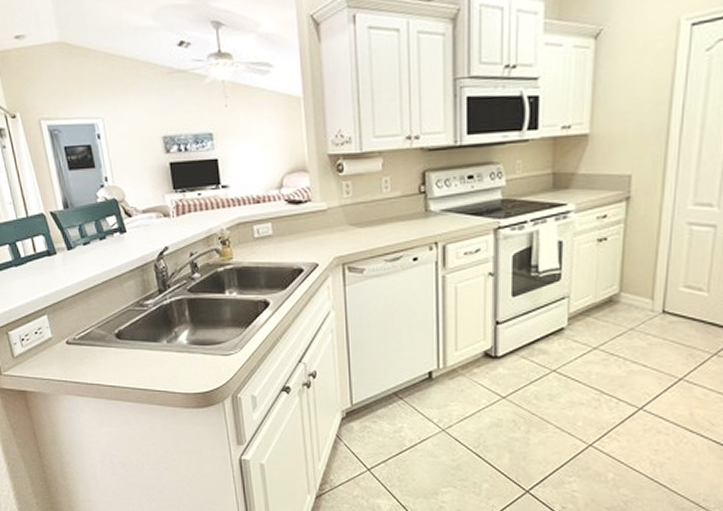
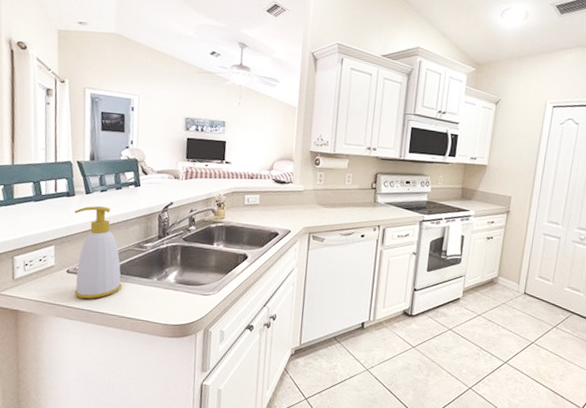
soap bottle: none [59,262,129,371] -> present [74,205,122,299]

